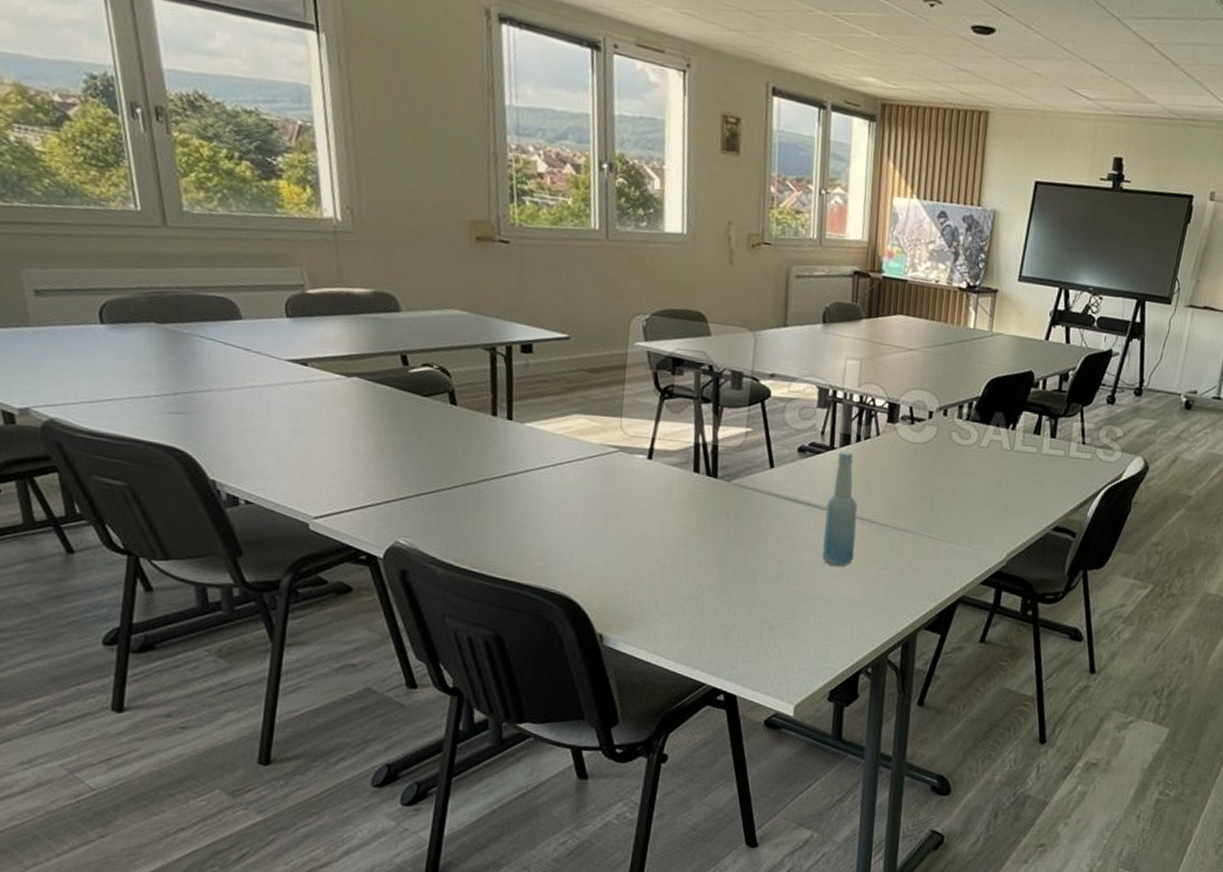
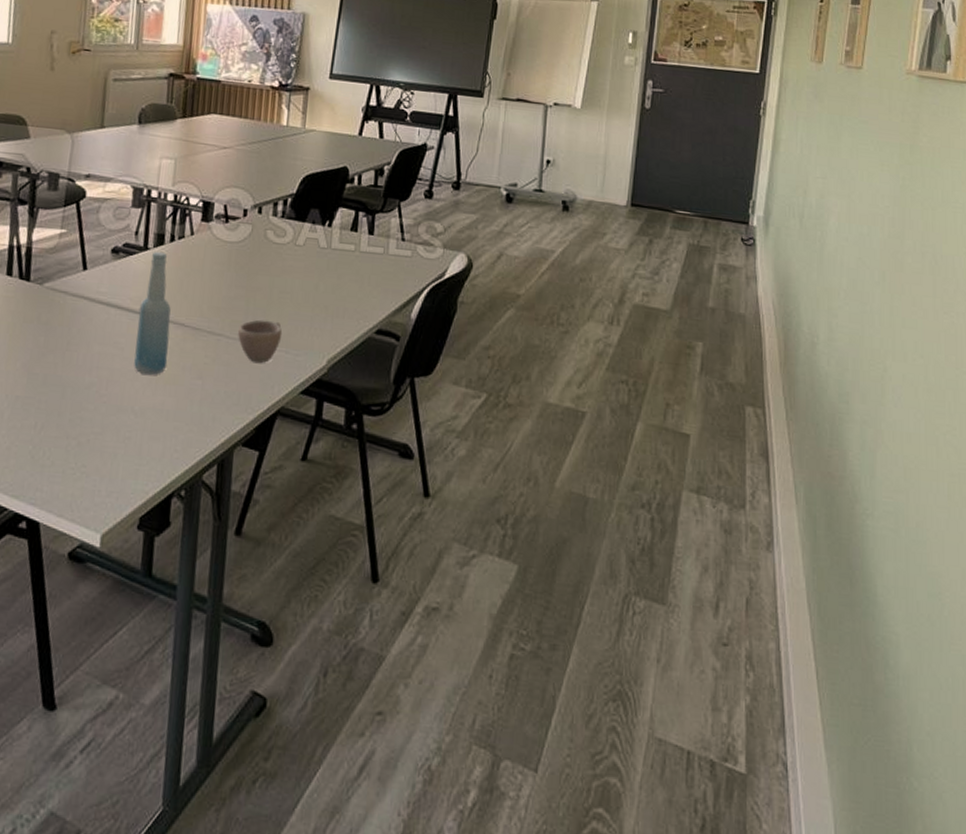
cup: none [921,516,965,557] -> present [237,319,283,364]

